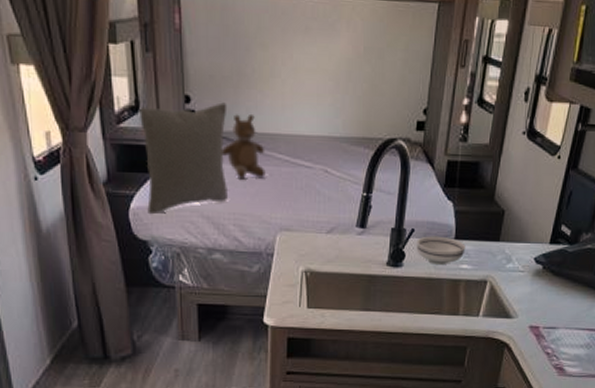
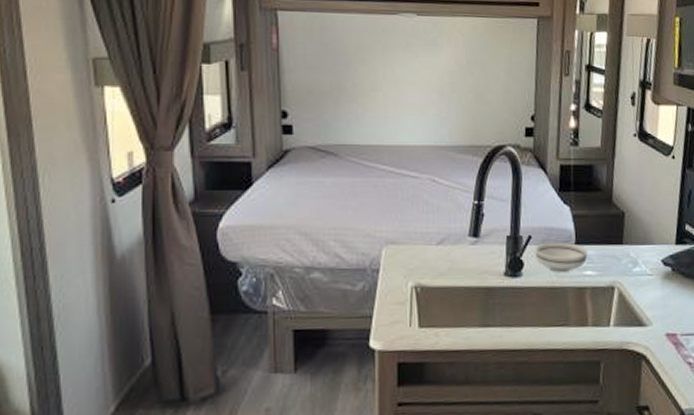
pillow: present [139,102,229,215] -> none [232,116,329,234]
teddy bear: present [222,113,266,179] -> none [321,126,369,192]

